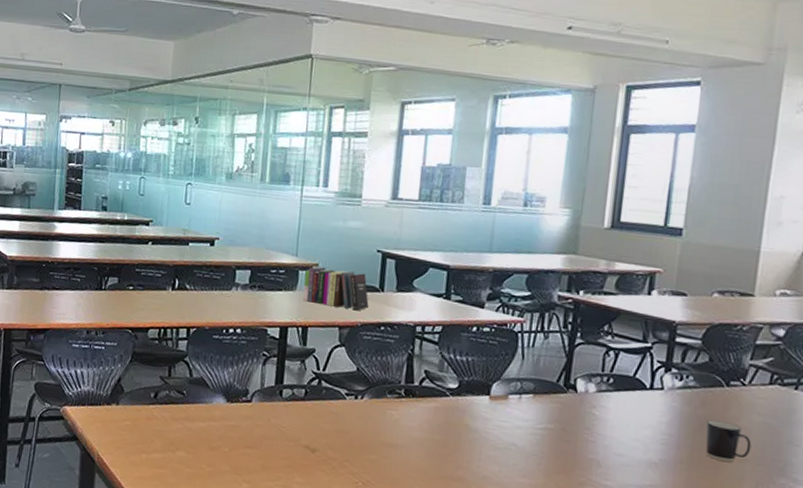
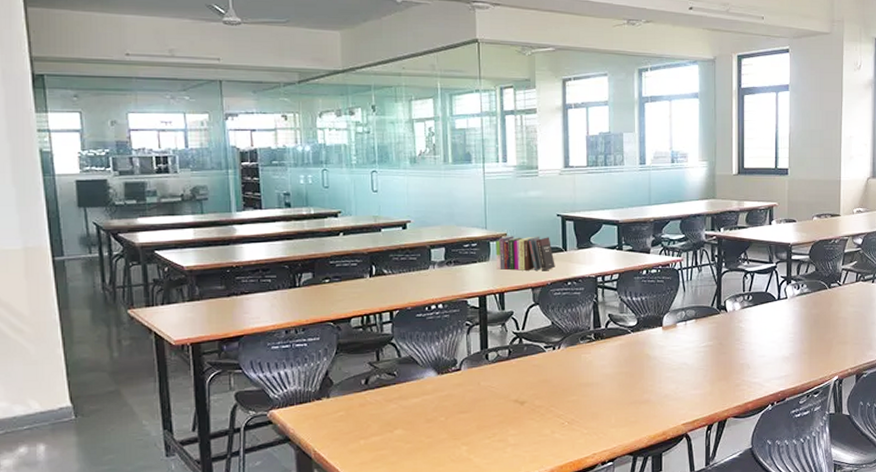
mug: present [705,420,752,462] -> none [819,316,849,346]

